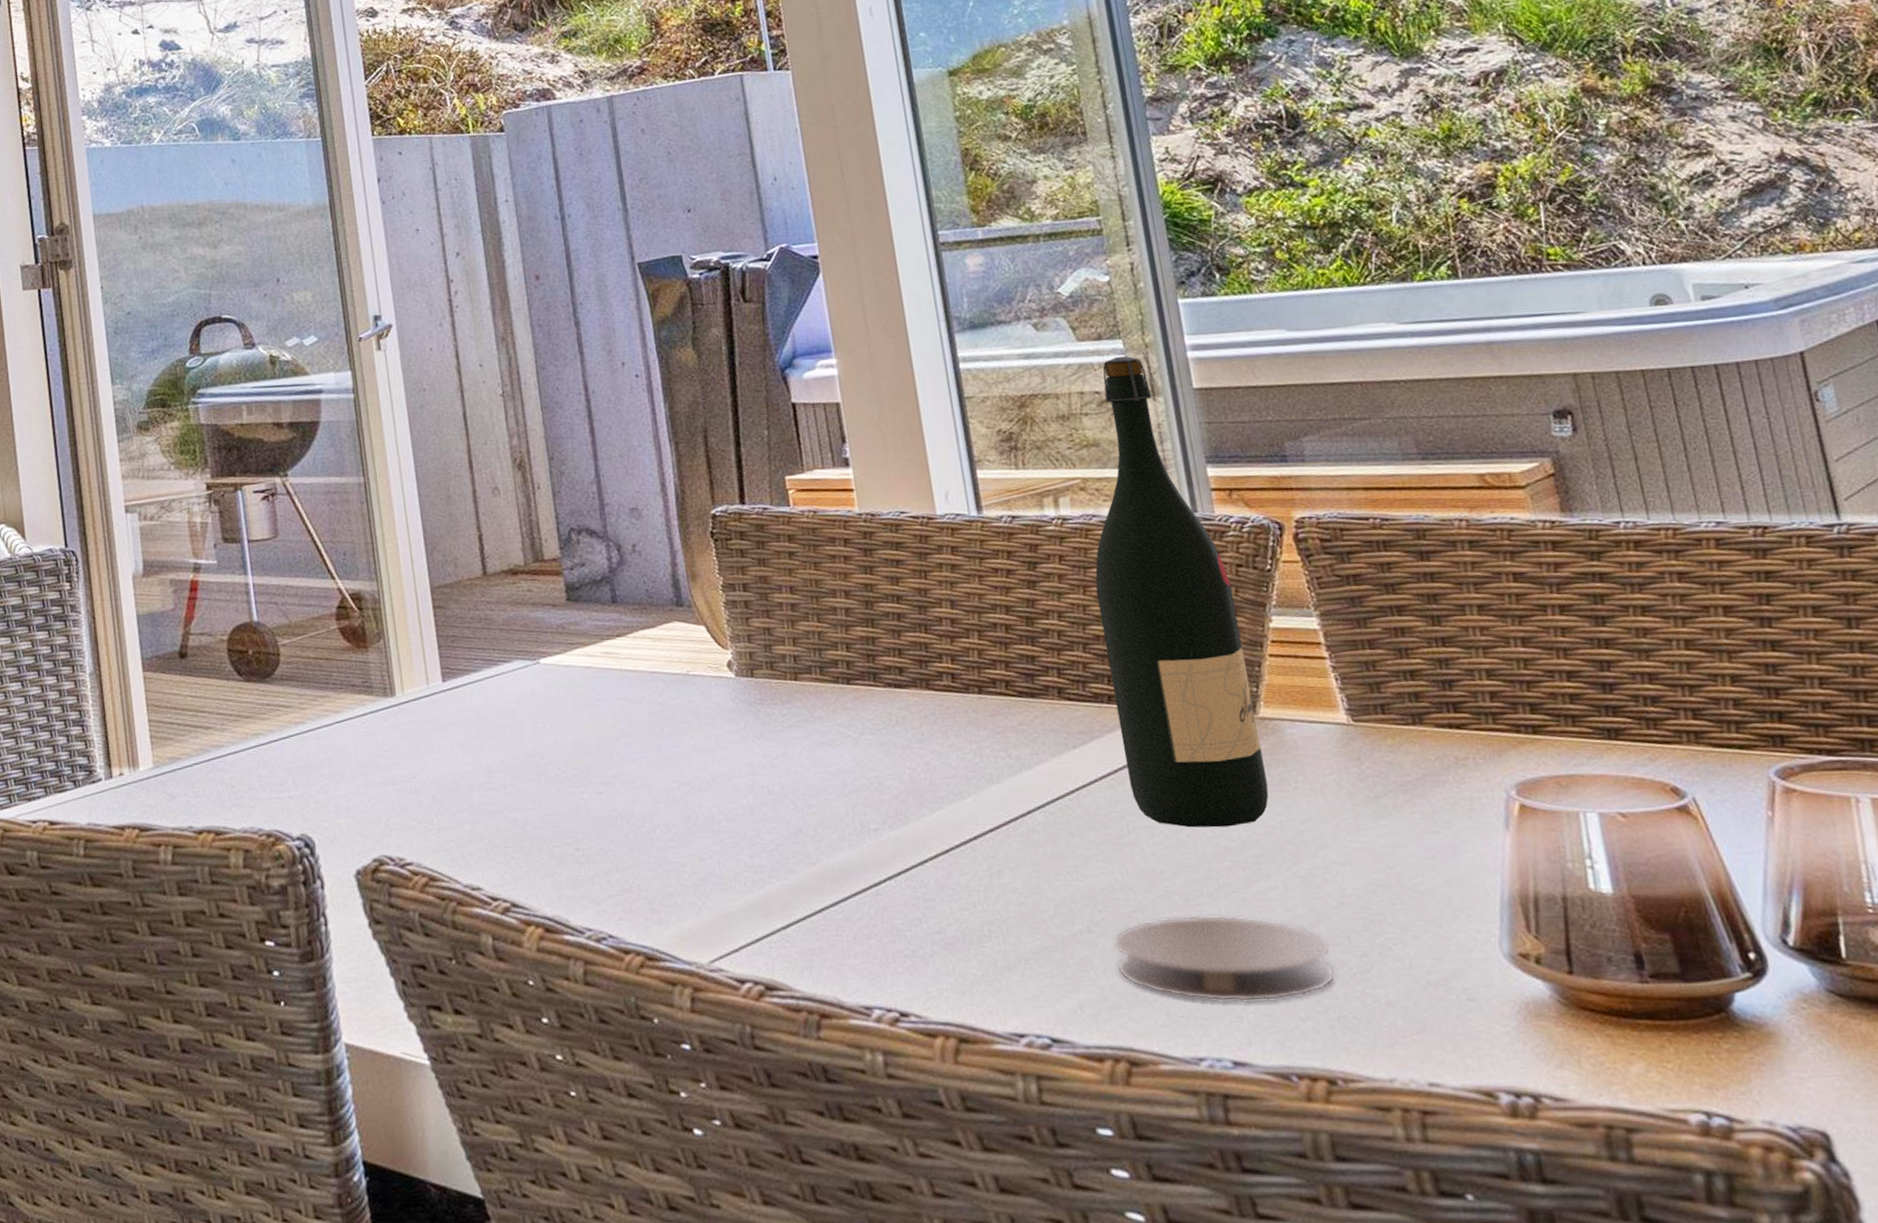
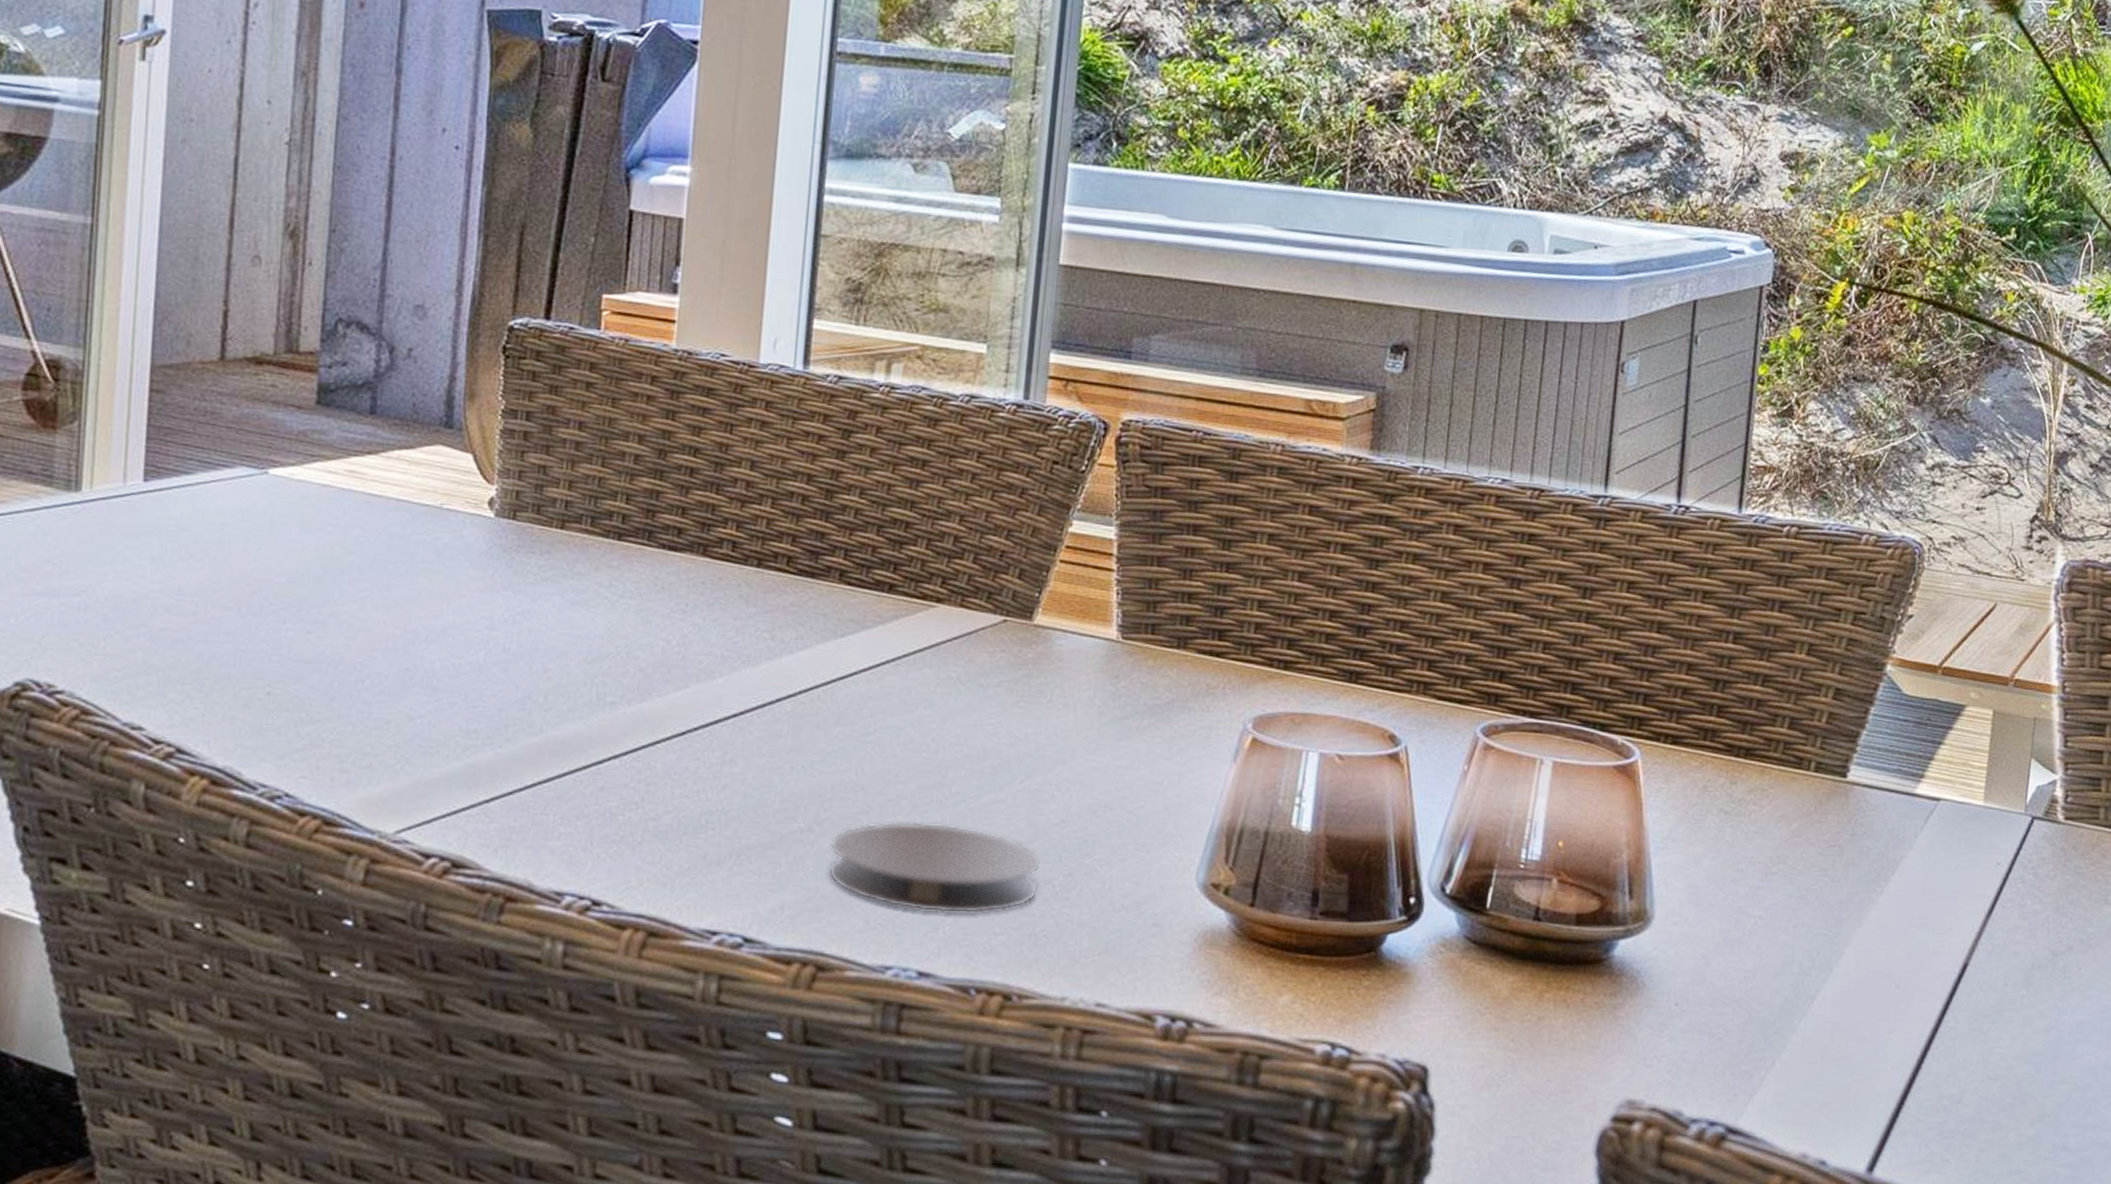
wine bottle: present [1095,355,1269,828] -> none [888,216,1043,735]

